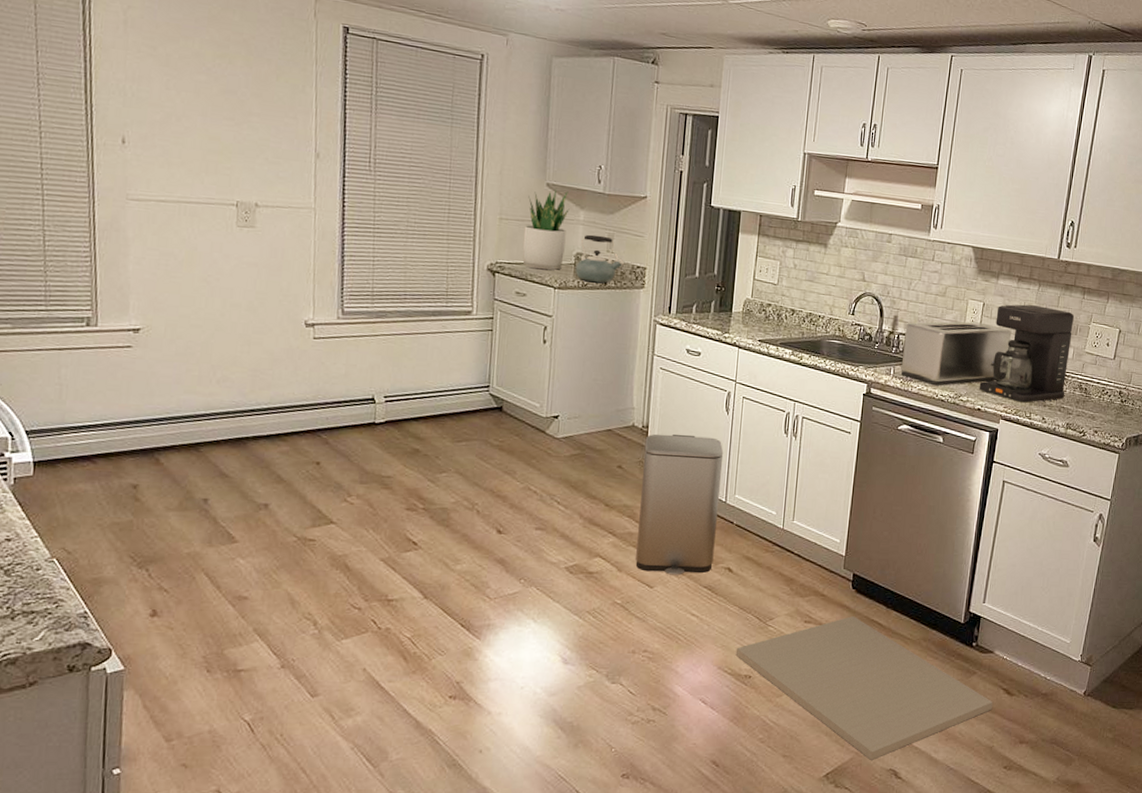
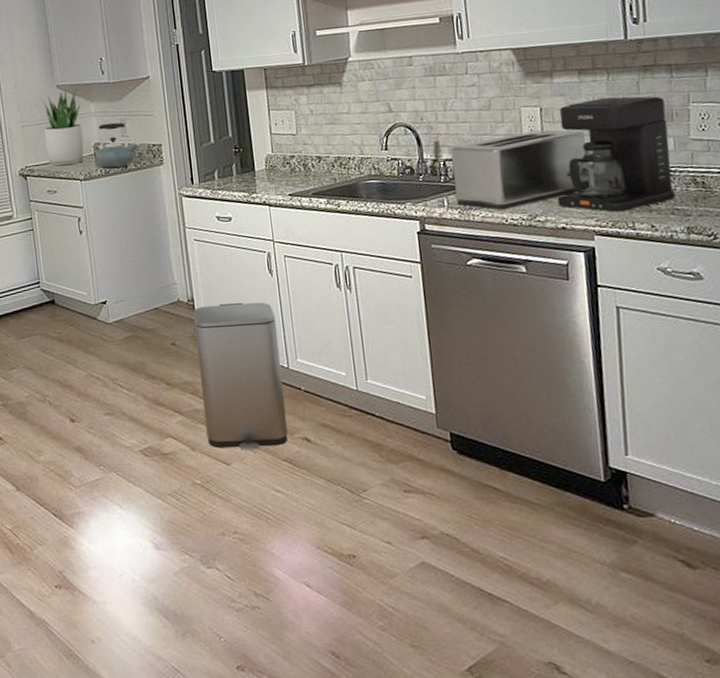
door mat: present [735,616,994,760] -> none [332,482,671,651]

